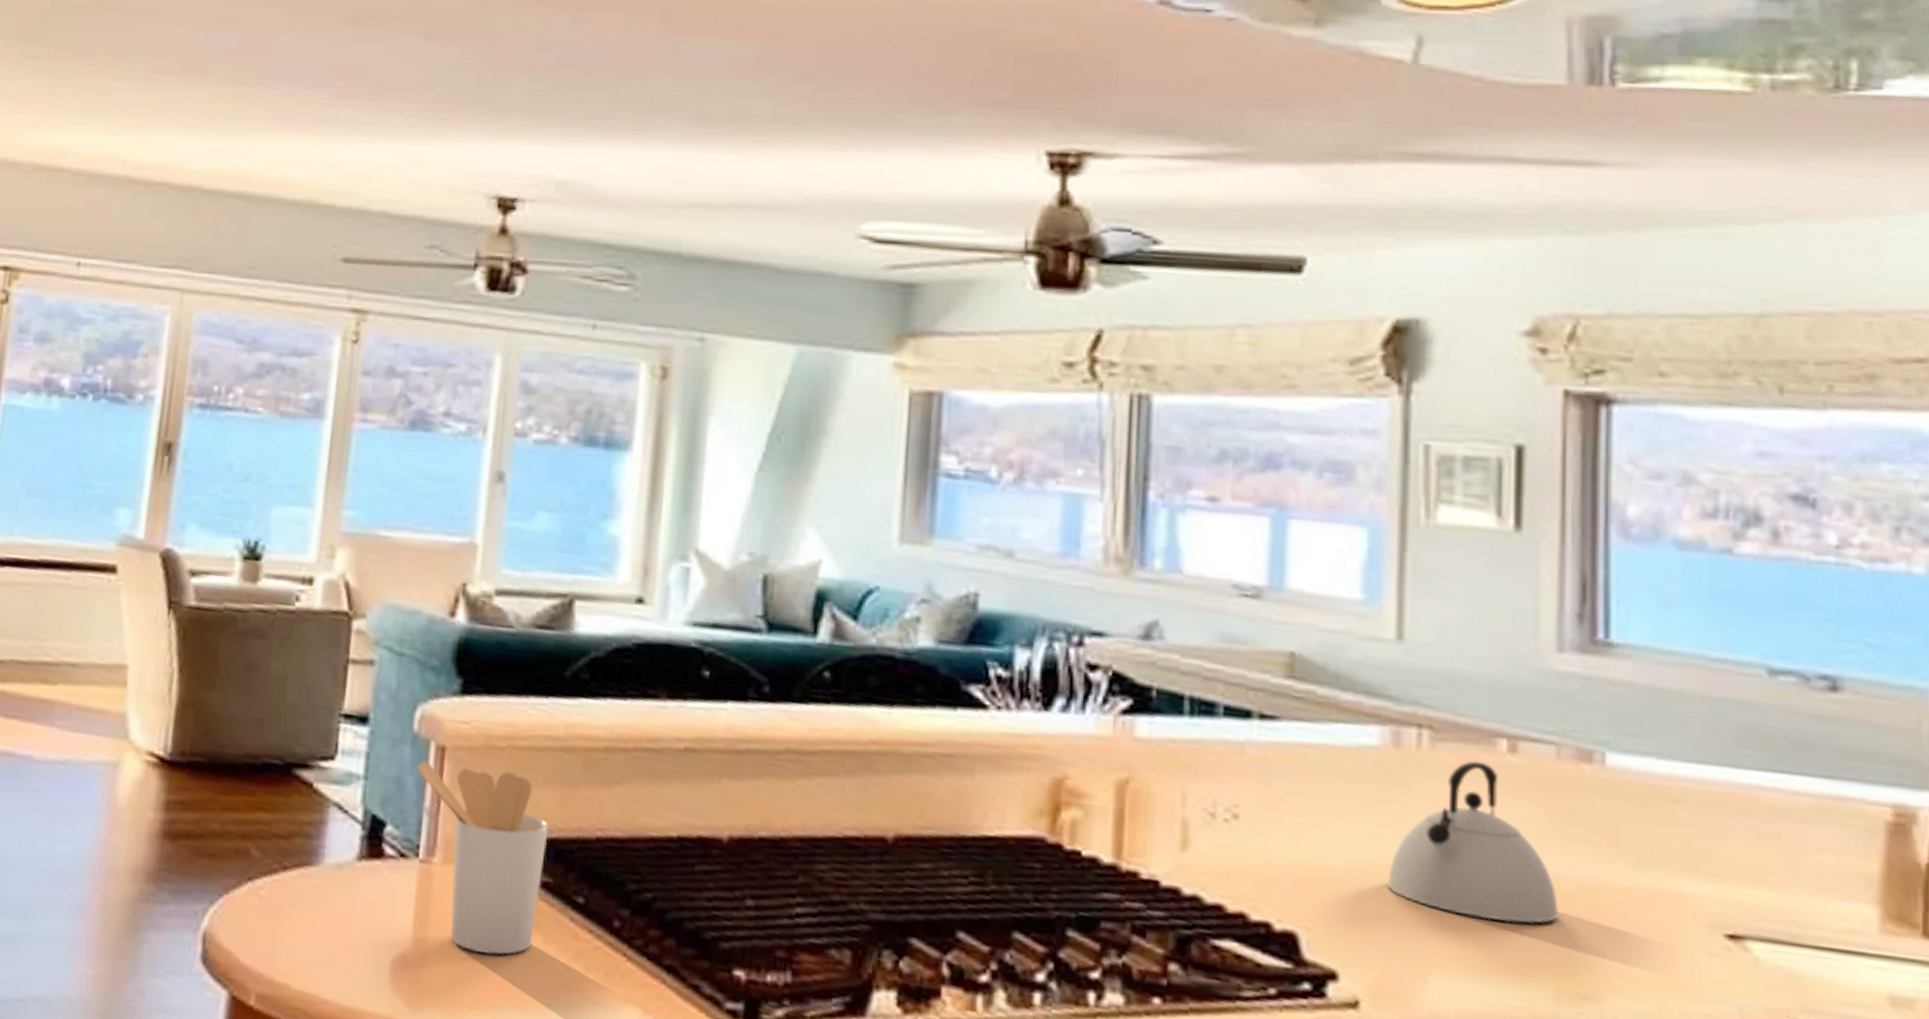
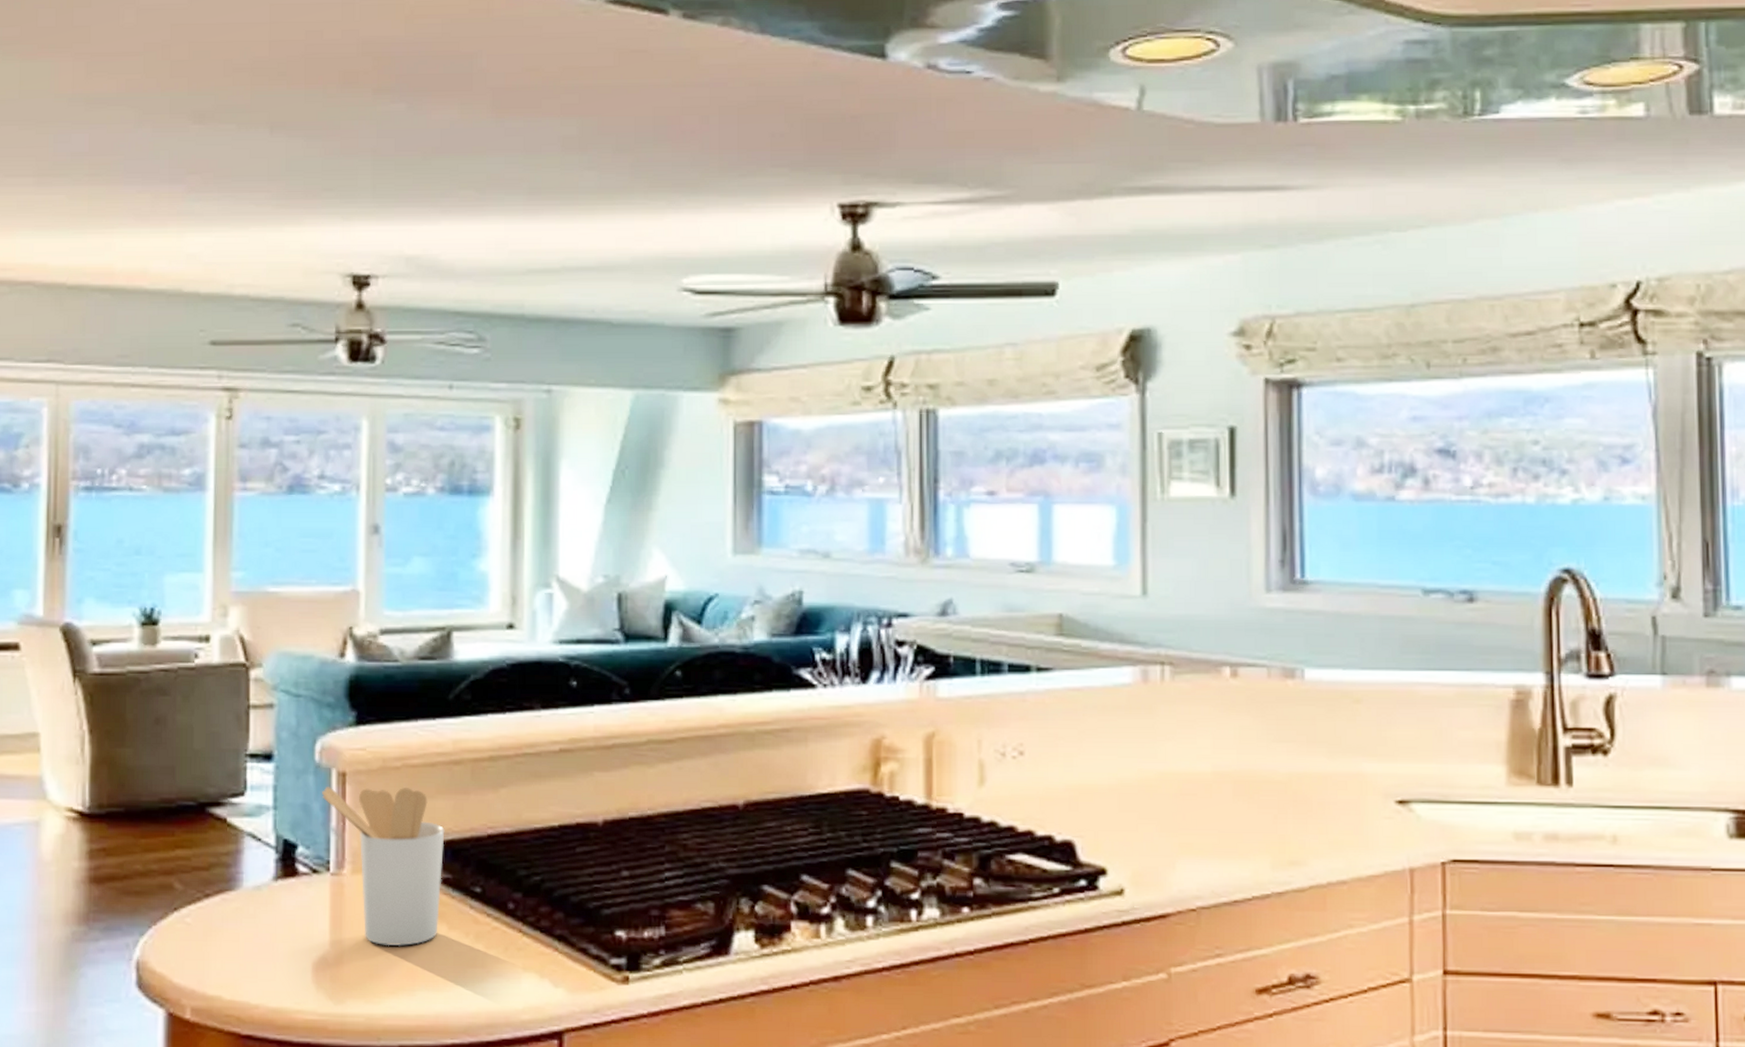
kettle: present [1386,761,1560,925] -> none [1141,687,1274,813]

